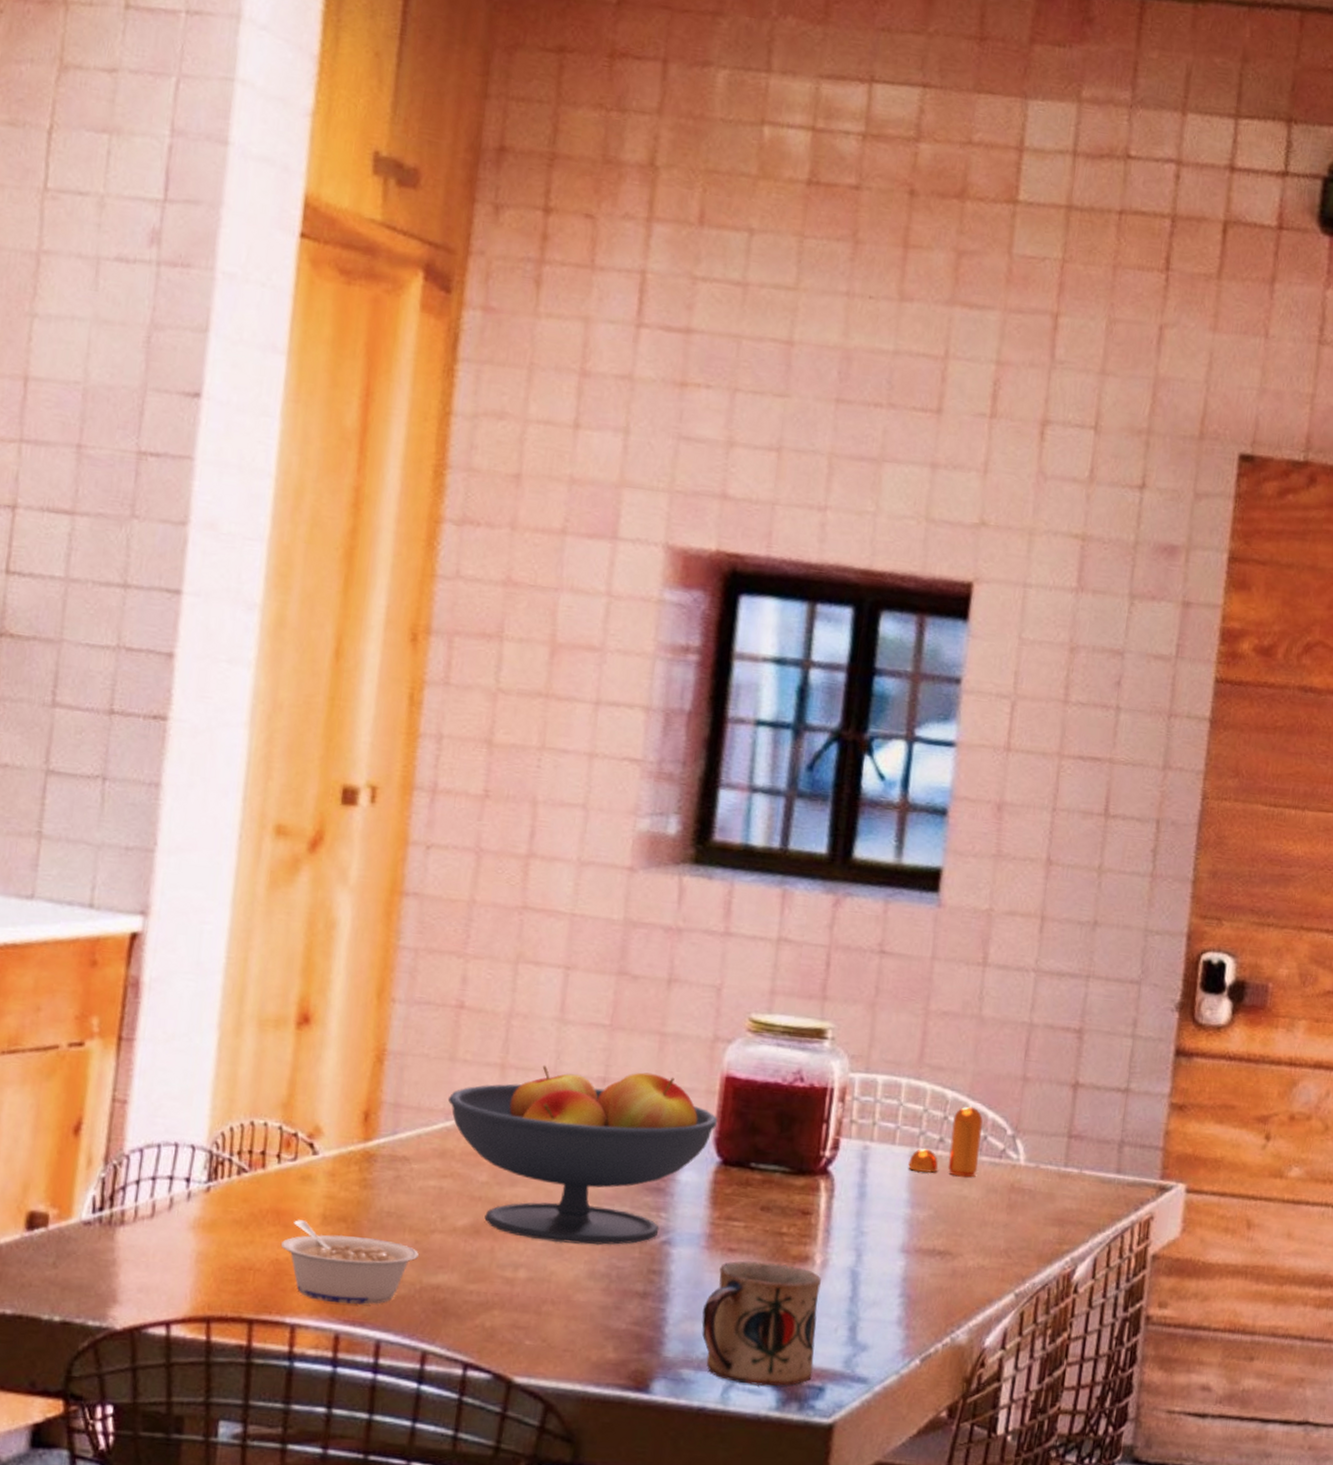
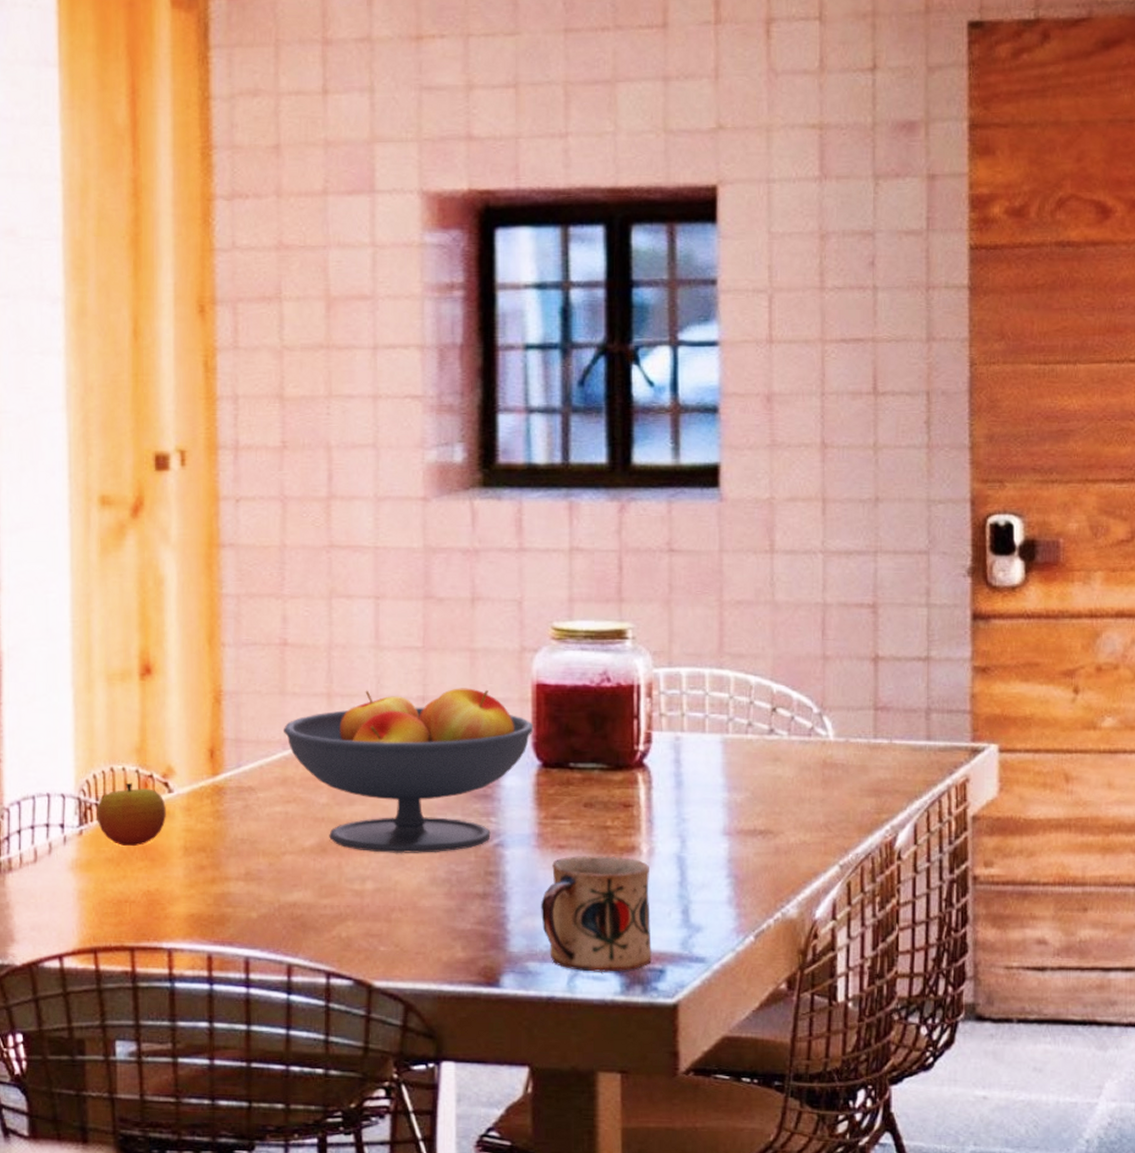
apple: none [228,1139,308,1210] -> present [96,782,166,847]
legume: present [280,1220,419,1305] -> none [150,853,274,927]
pepper shaker: present [908,1106,983,1178] -> none [720,689,789,758]

